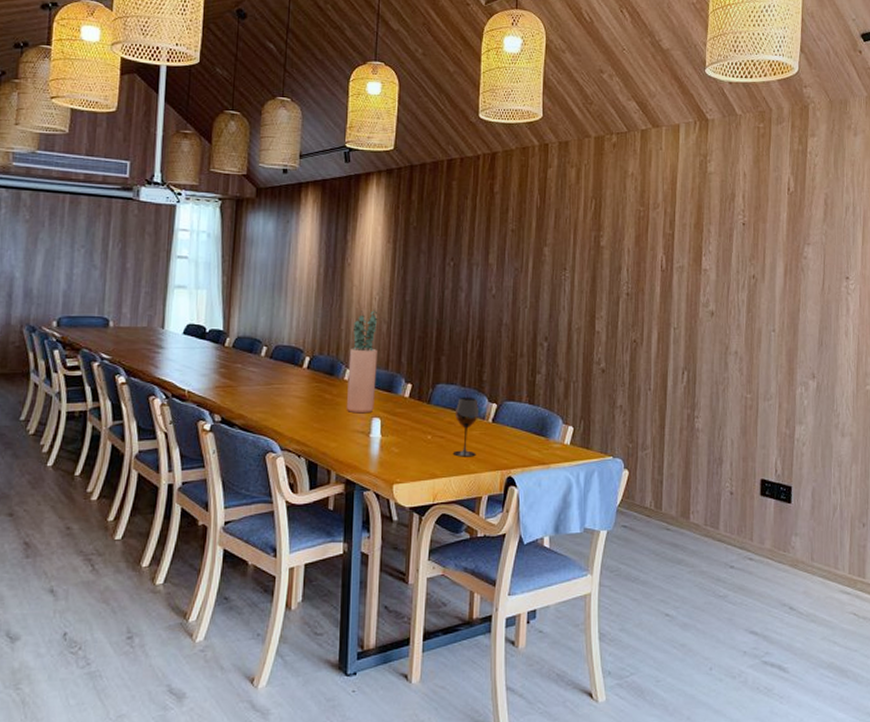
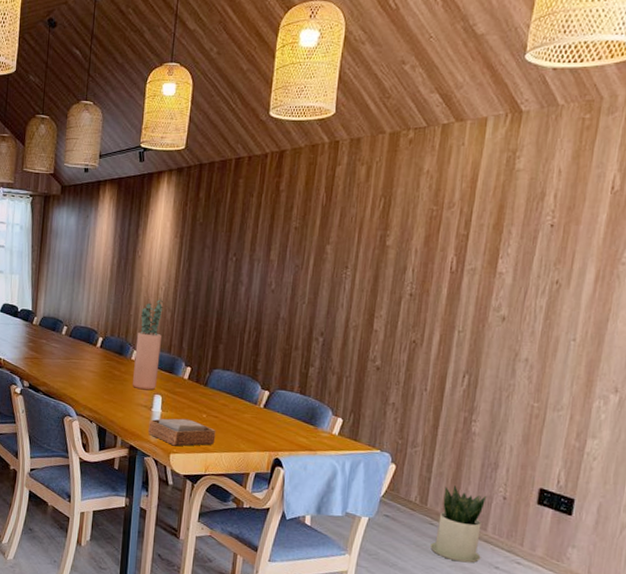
napkin holder: none [367,442,443,475] -> present [148,418,216,447]
wineglass: present [454,398,480,457] -> none [226,383,252,437]
planter: none [668,486,717,566] -> present [429,485,487,563]

